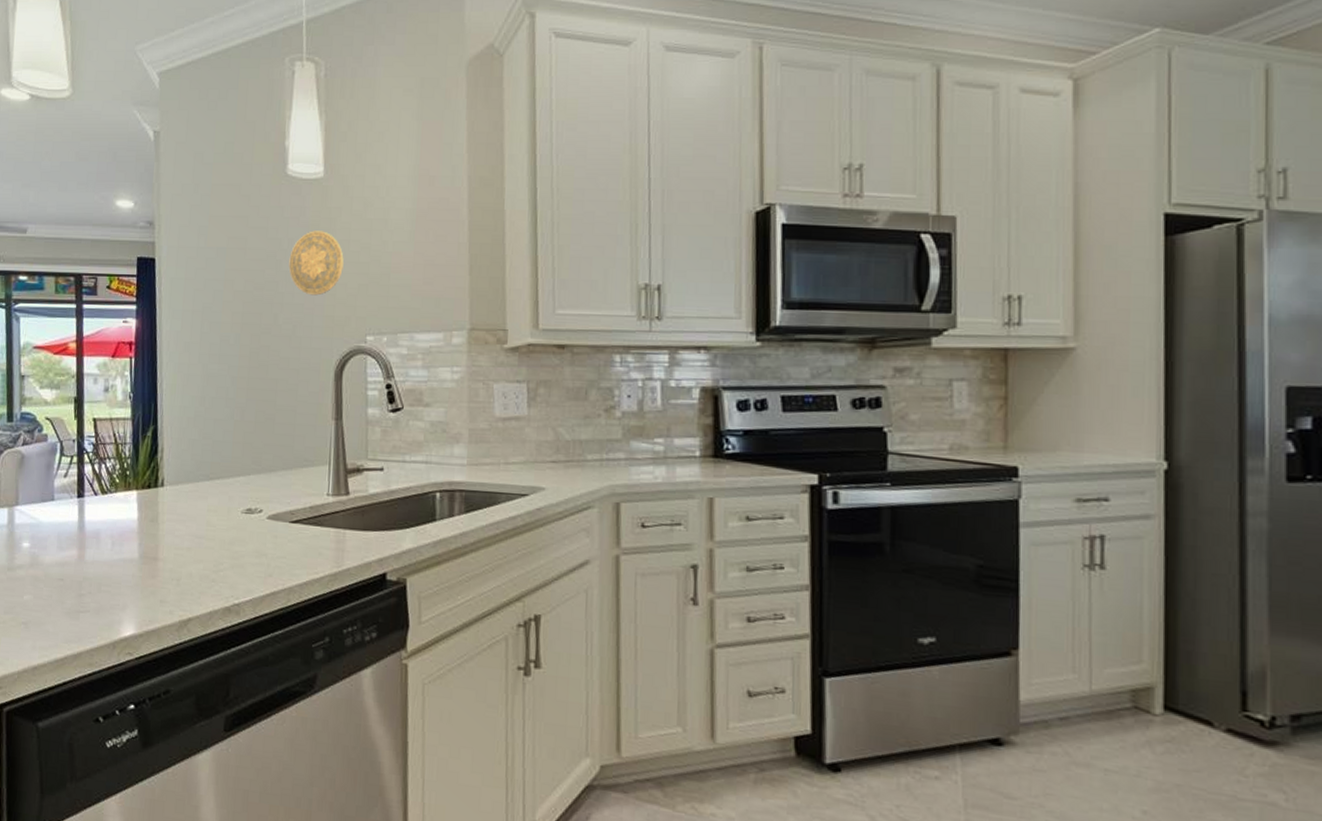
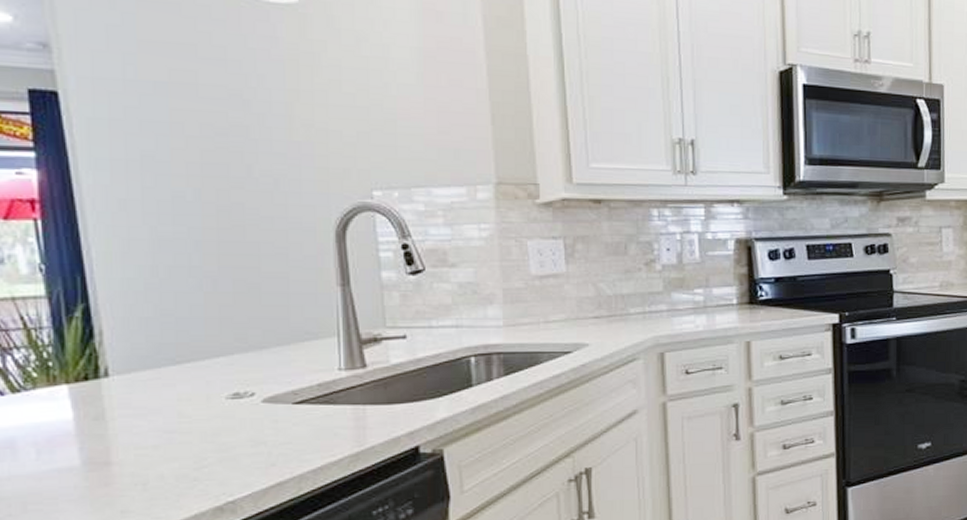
decorative plate: present [289,231,344,296] -> none [261,66,335,144]

